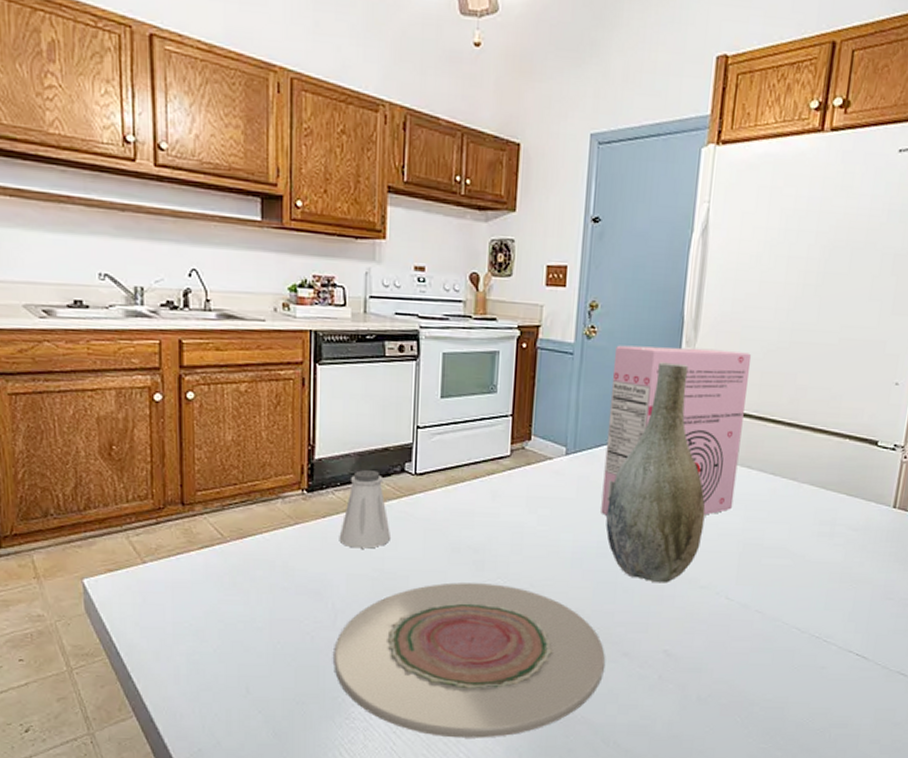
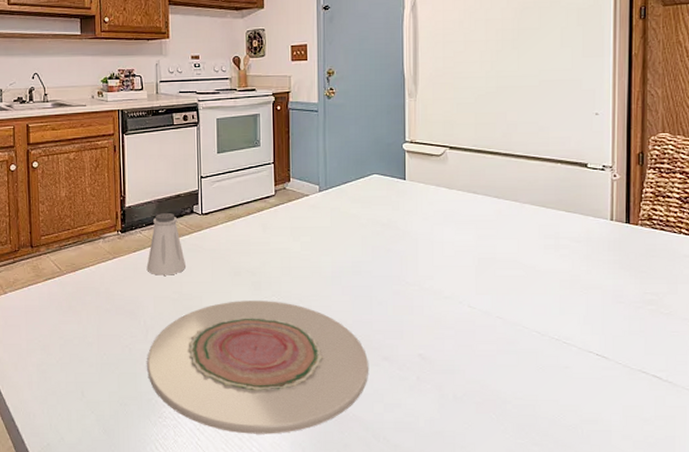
cereal box: present [601,345,752,516] -> none [350,98,465,240]
vase: present [605,362,706,583] -> none [357,112,441,295]

